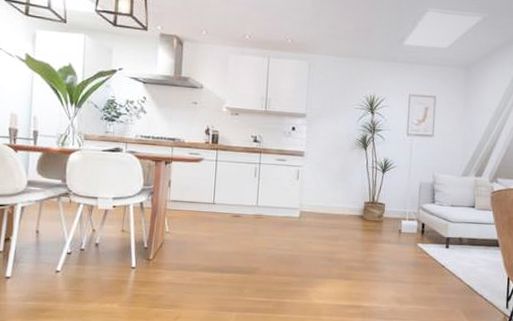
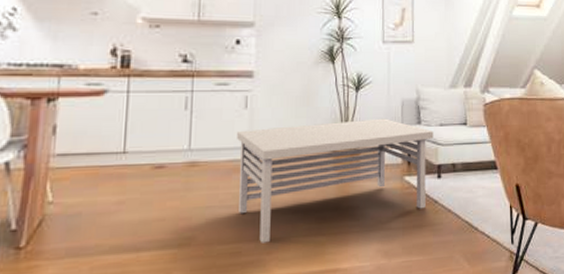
coffee table: none [290,195,445,279] -> present [237,118,434,243]

